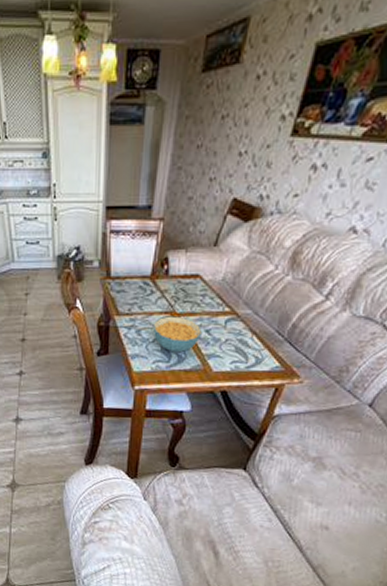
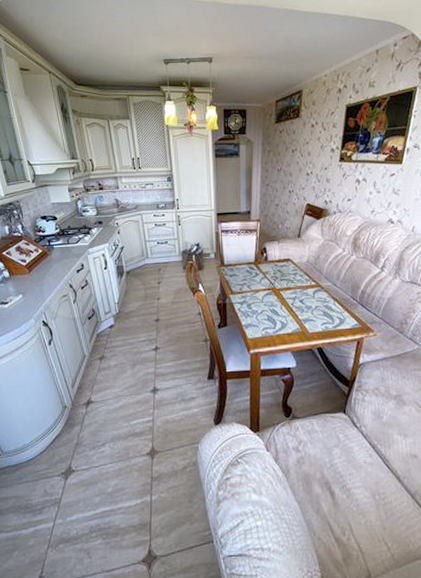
cereal bowl: present [153,316,203,352] -> none [260,291,298,319]

